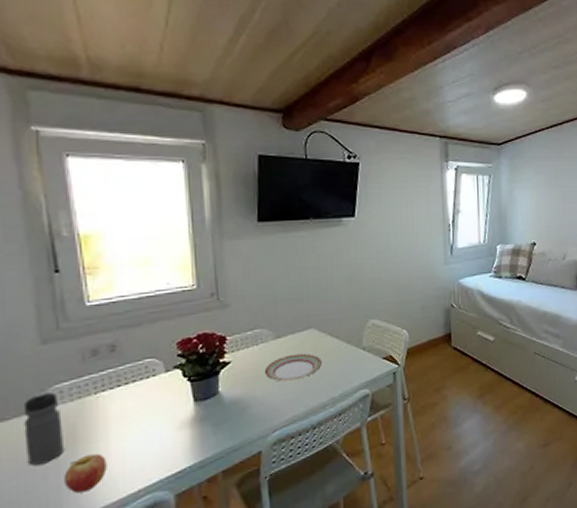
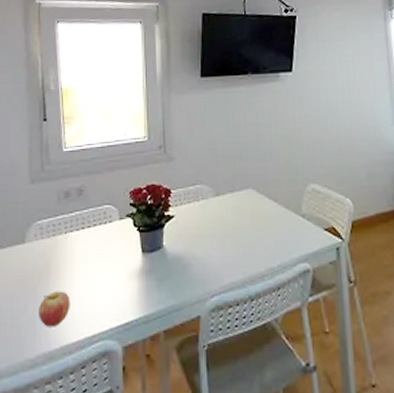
water bottle: present [23,391,63,466] -> none [14,226,41,293]
plate: present [264,353,322,382] -> none [204,214,260,243]

